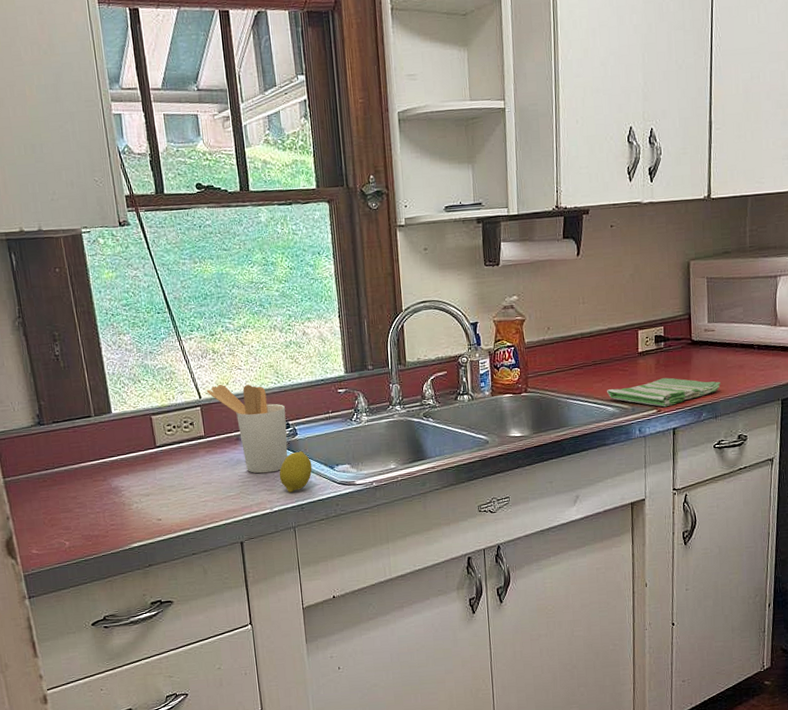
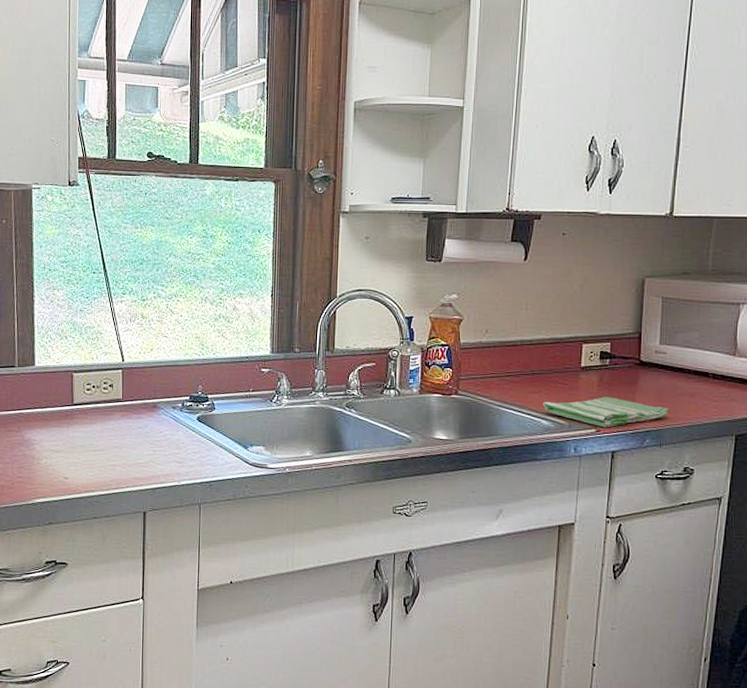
utensil holder: present [206,384,288,474] -> none [130,349,207,445]
lemon: present [279,451,312,492] -> none [191,426,226,467]

